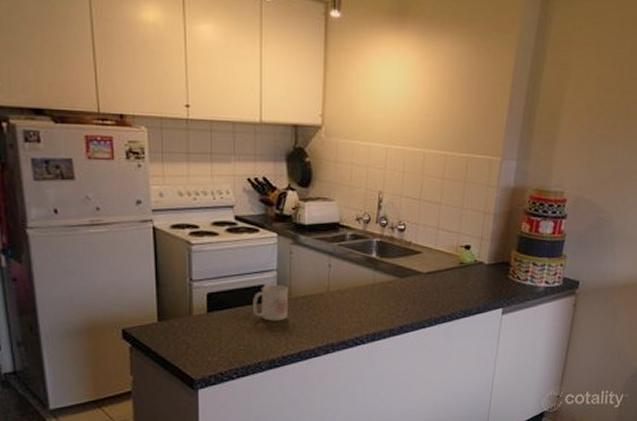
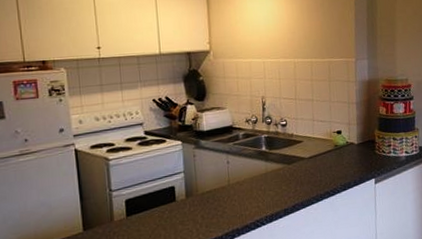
mug: present [253,285,288,322] -> none [165,184,197,217]

